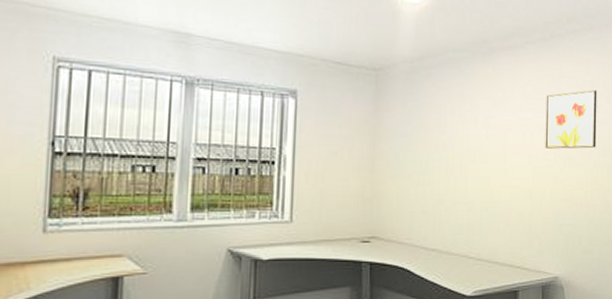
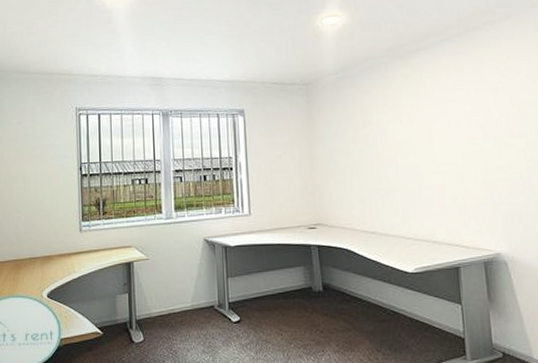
wall art: present [545,90,597,149] -> none [467,74,527,134]

